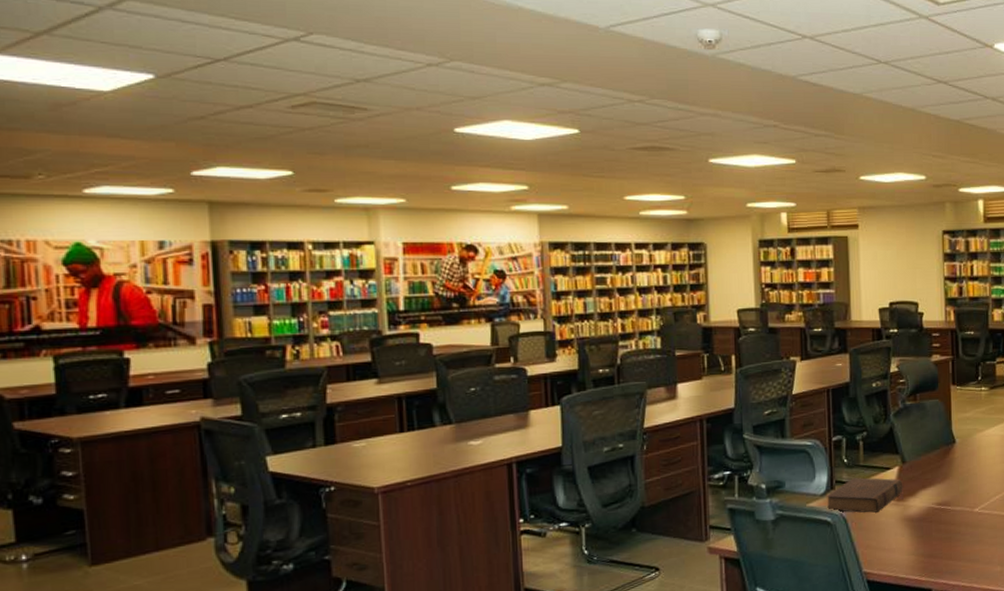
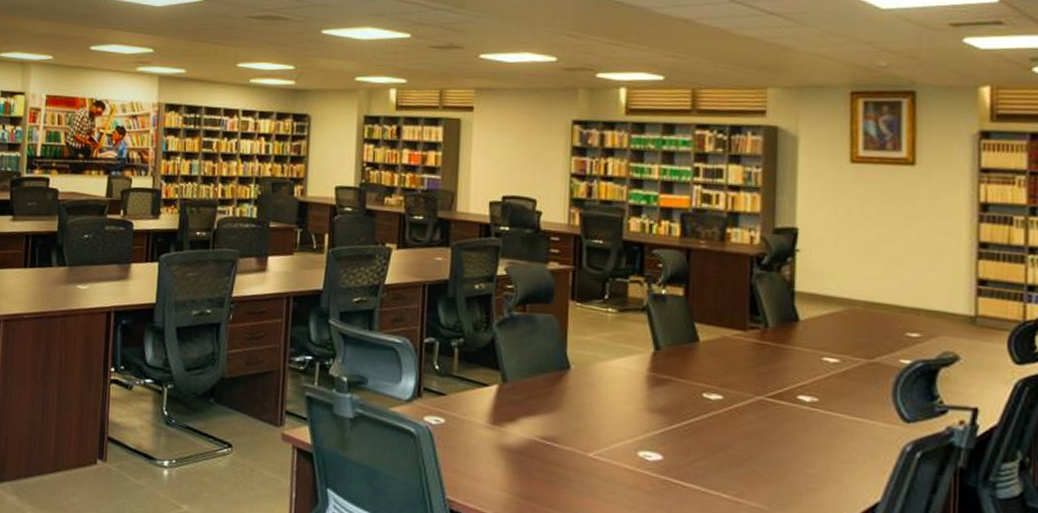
book: present [826,477,903,513] -> none [411,388,502,433]

